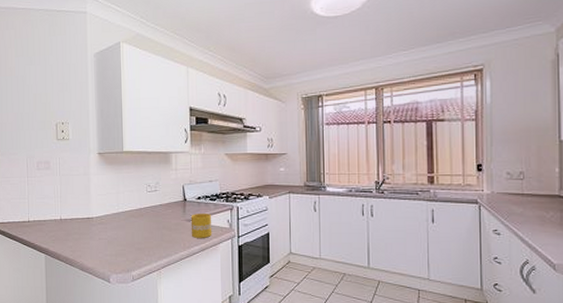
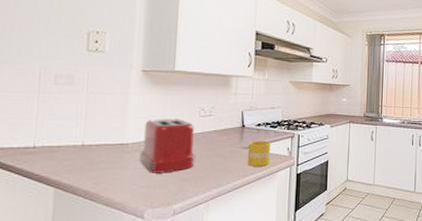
toaster: none [102,194,147,244] -> present [138,118,197,173]

